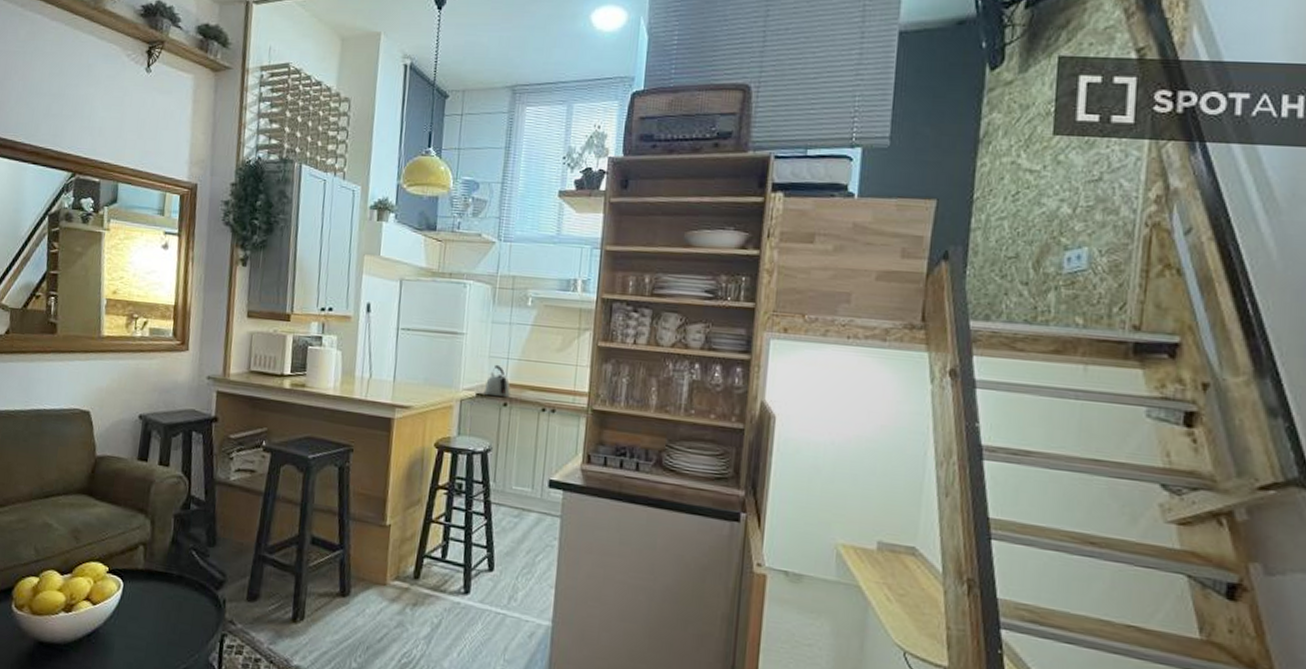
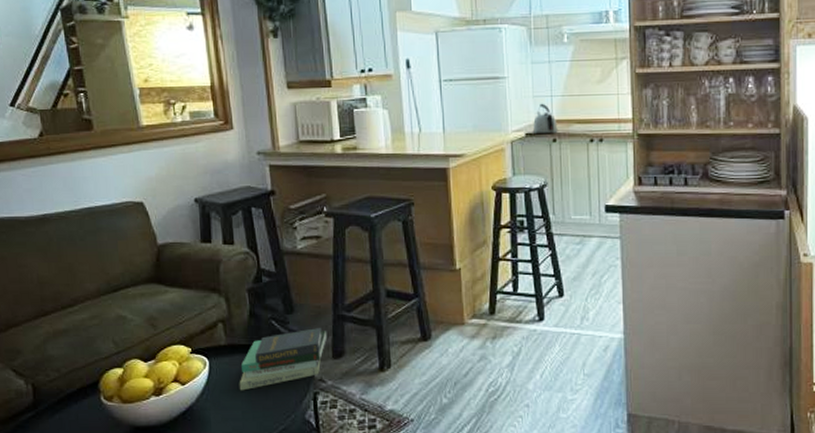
books: none [148,565,246,621] -> present [239,328,328,391]

